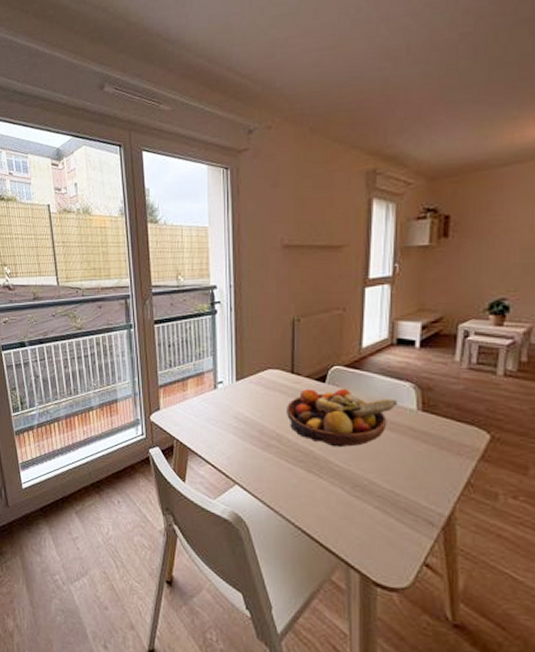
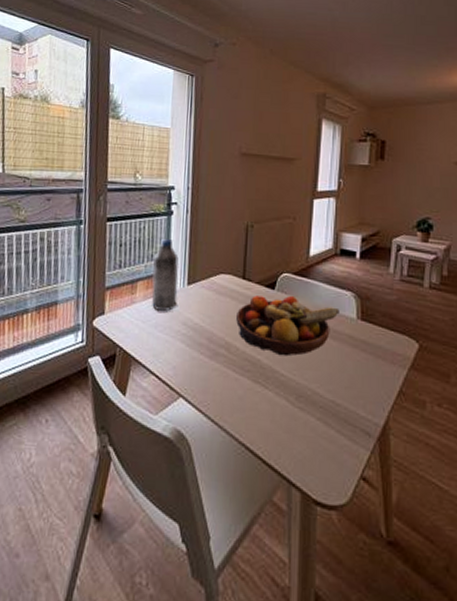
water bottle: none [202,337,227,407] -> present [151,238,179,312]

